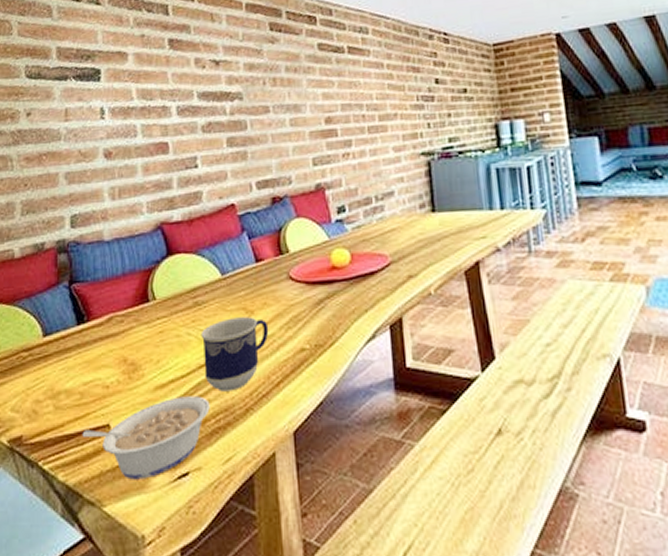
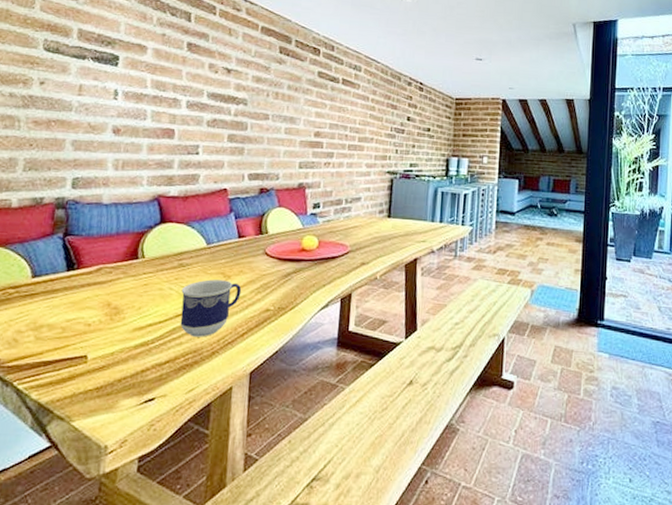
legume: present [82,396,210,480] -> none [59,338,181,402]

